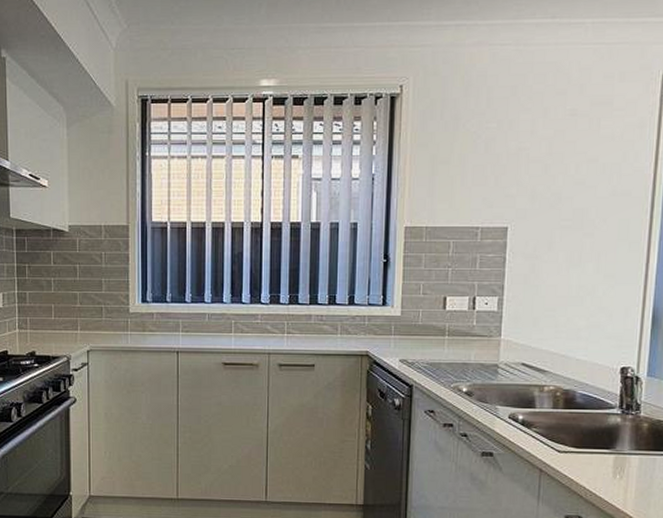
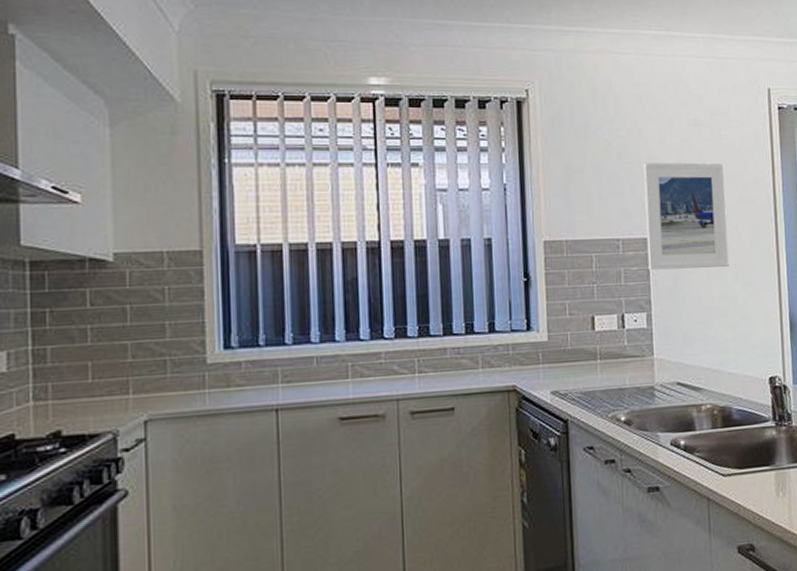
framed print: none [505,153,600,258] -> present [643,162,729,270]

